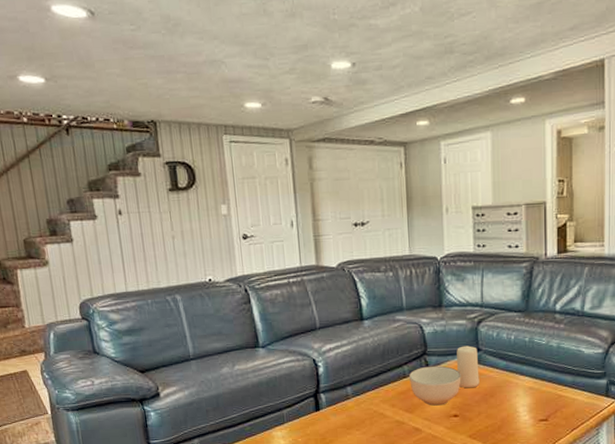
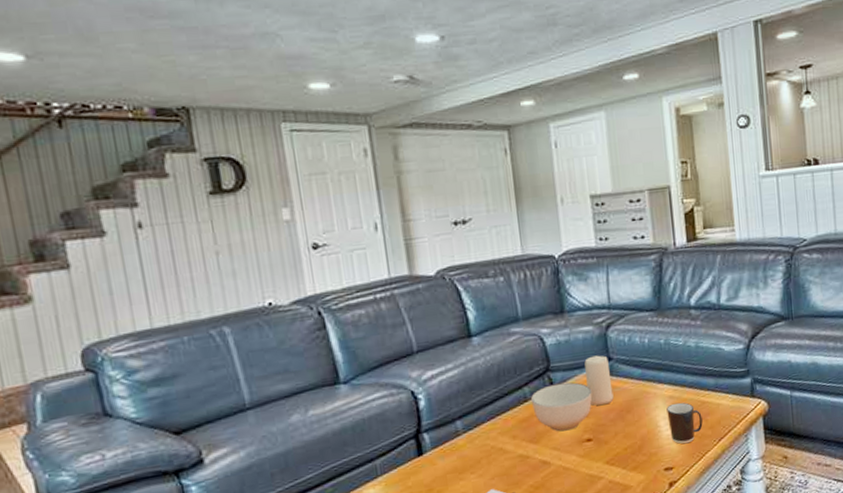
mug: none [526,393,558,430] -> present [666,402,703,444]

